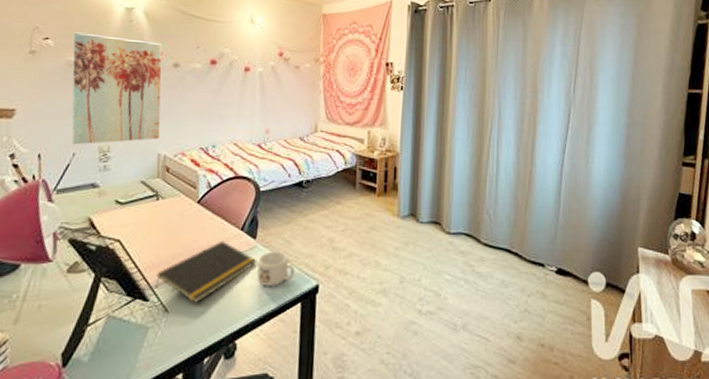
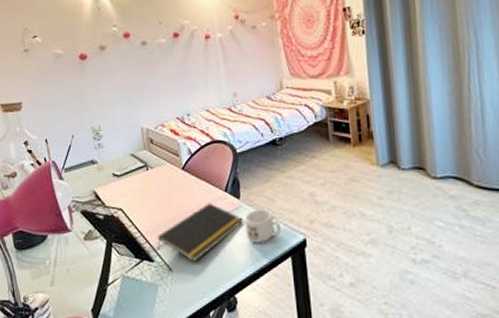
wall art: present [71,32,163,145] -> none [55,24,140,128]

